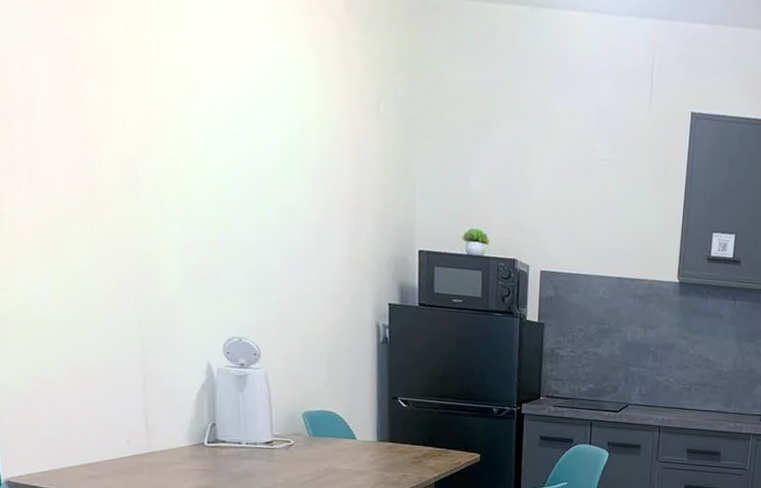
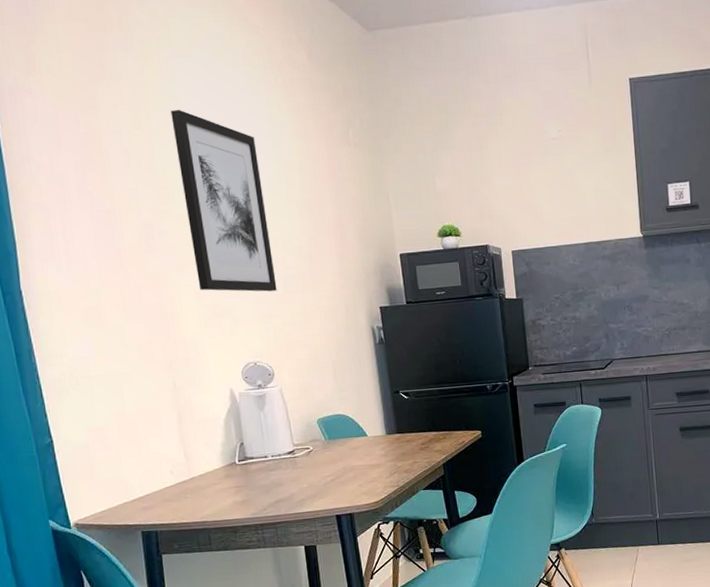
wall art: none [175,33,276,264] -> present [170,109,277,292]

